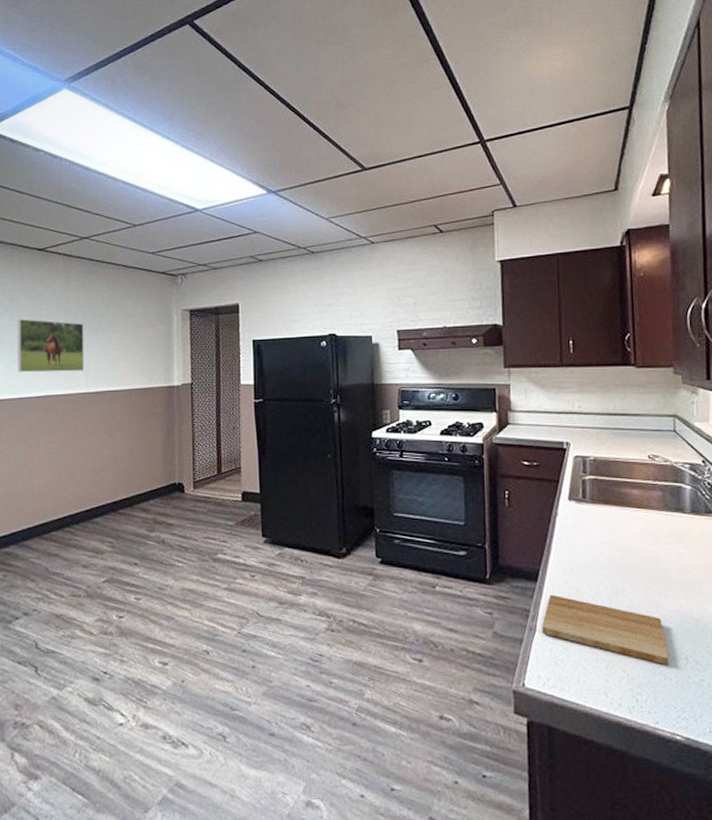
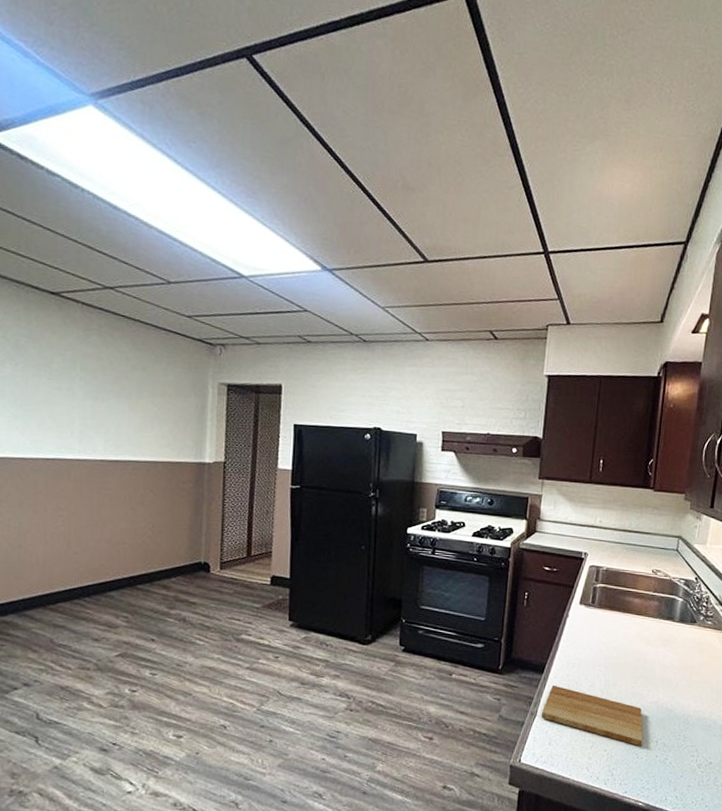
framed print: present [17,319,84,373] -> none [21,370,104,437]

